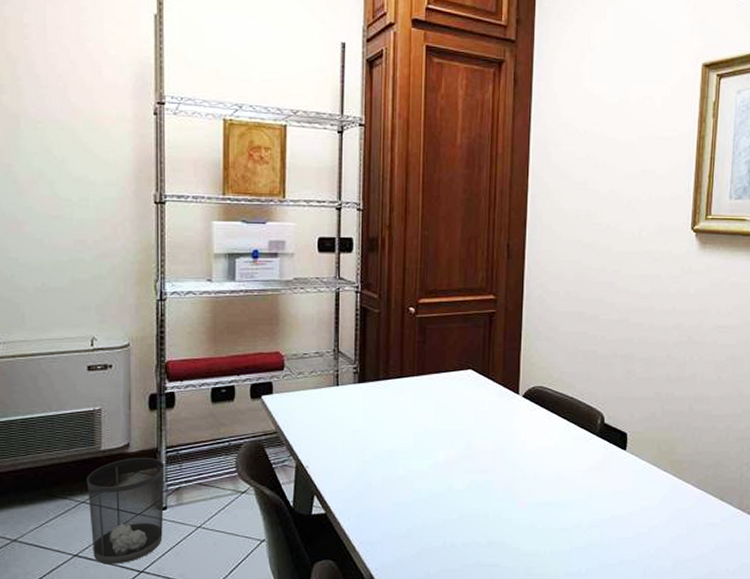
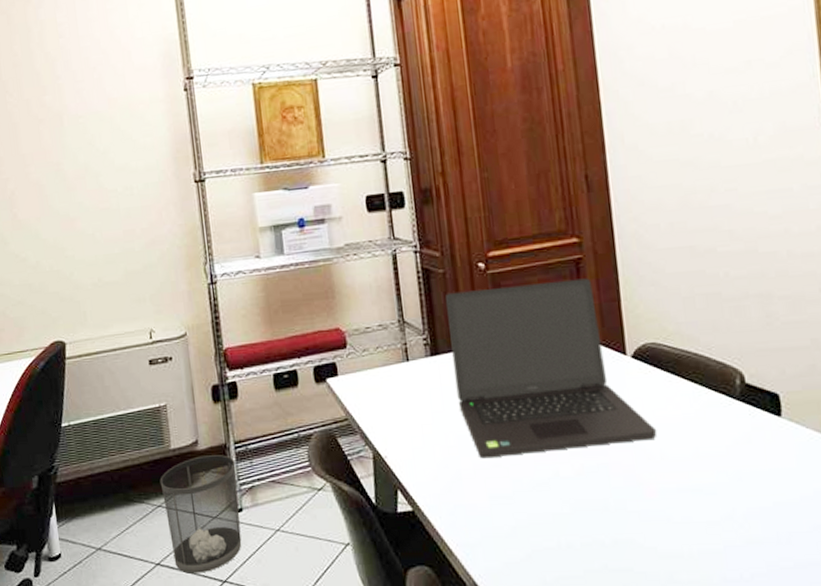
laptop: none [377,329,534,472] -> present [445,278,657,459]

